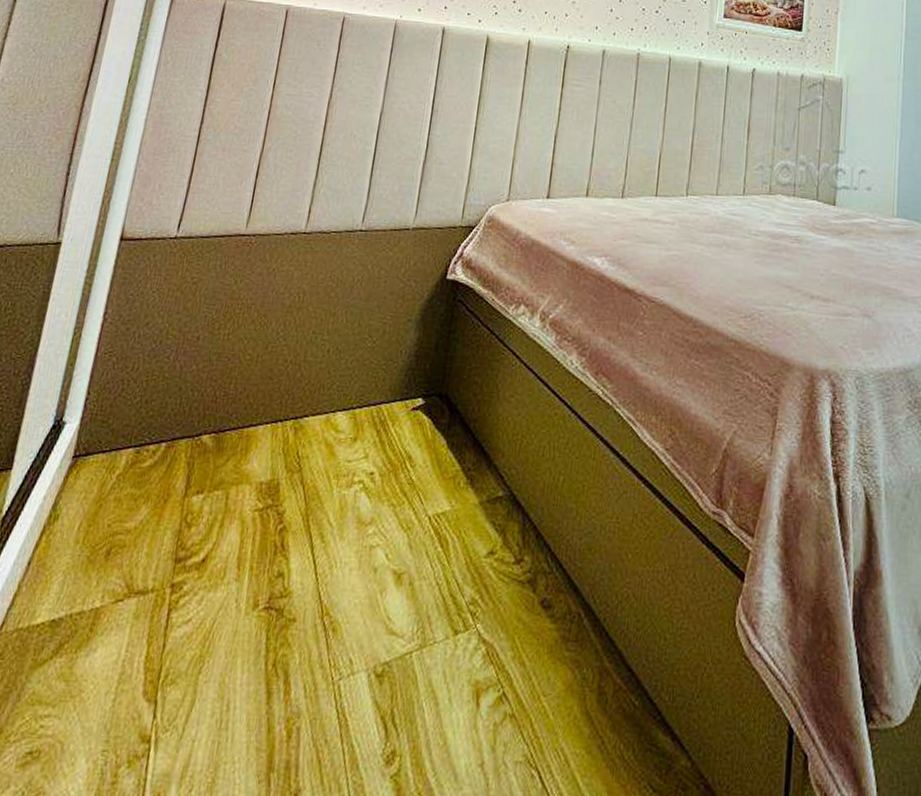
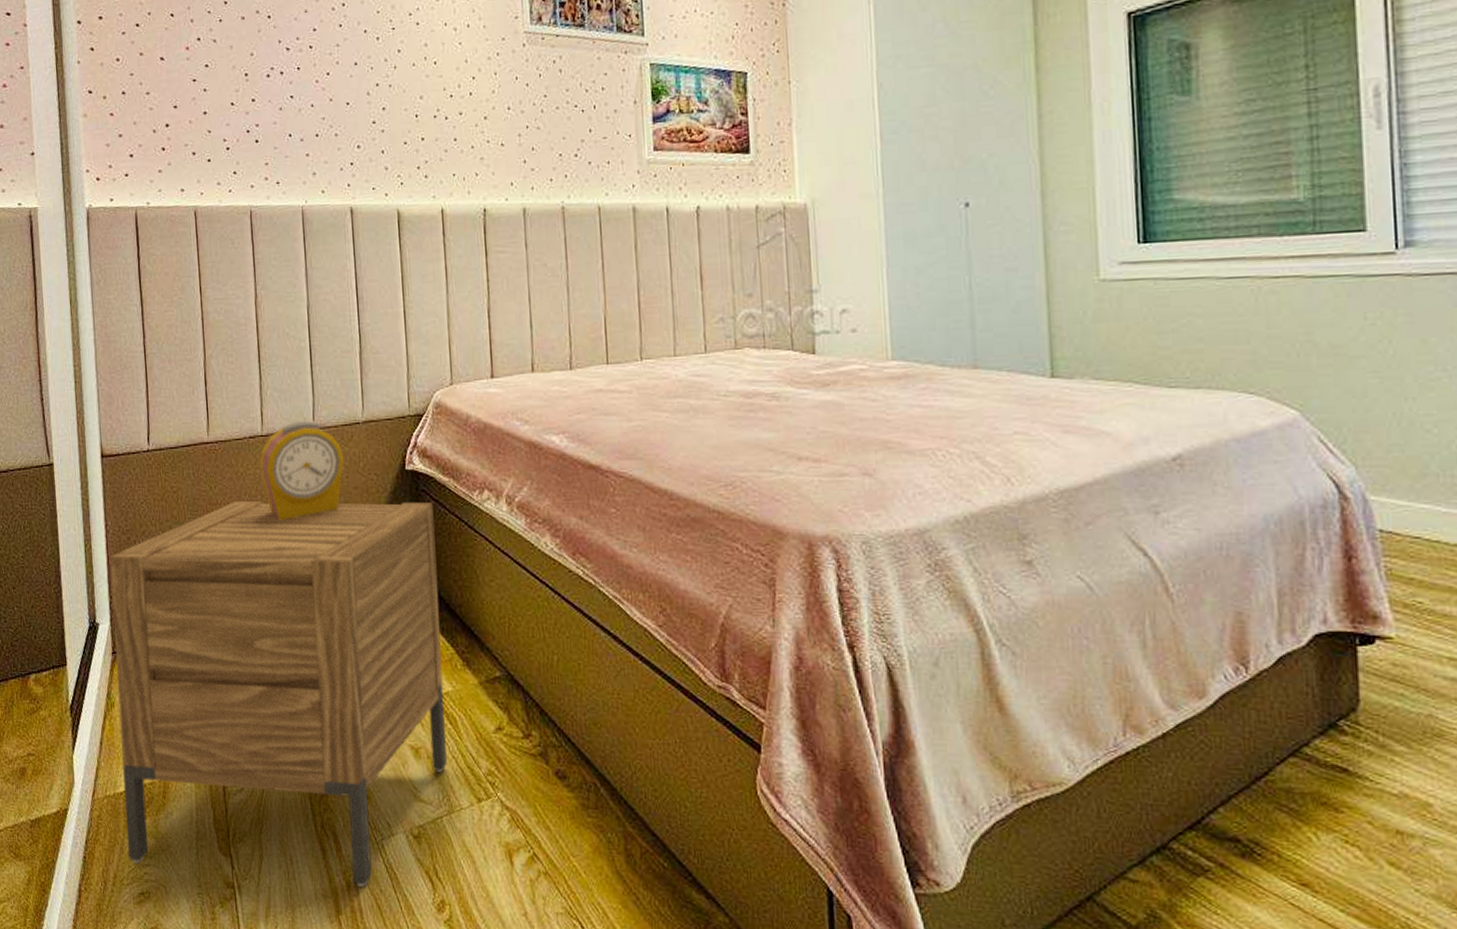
nightstand: none [24,298,467,738] -> present [110,501,447,888]
alarm clock: none [294,222,387,322] -> present [259,421,345,521]

